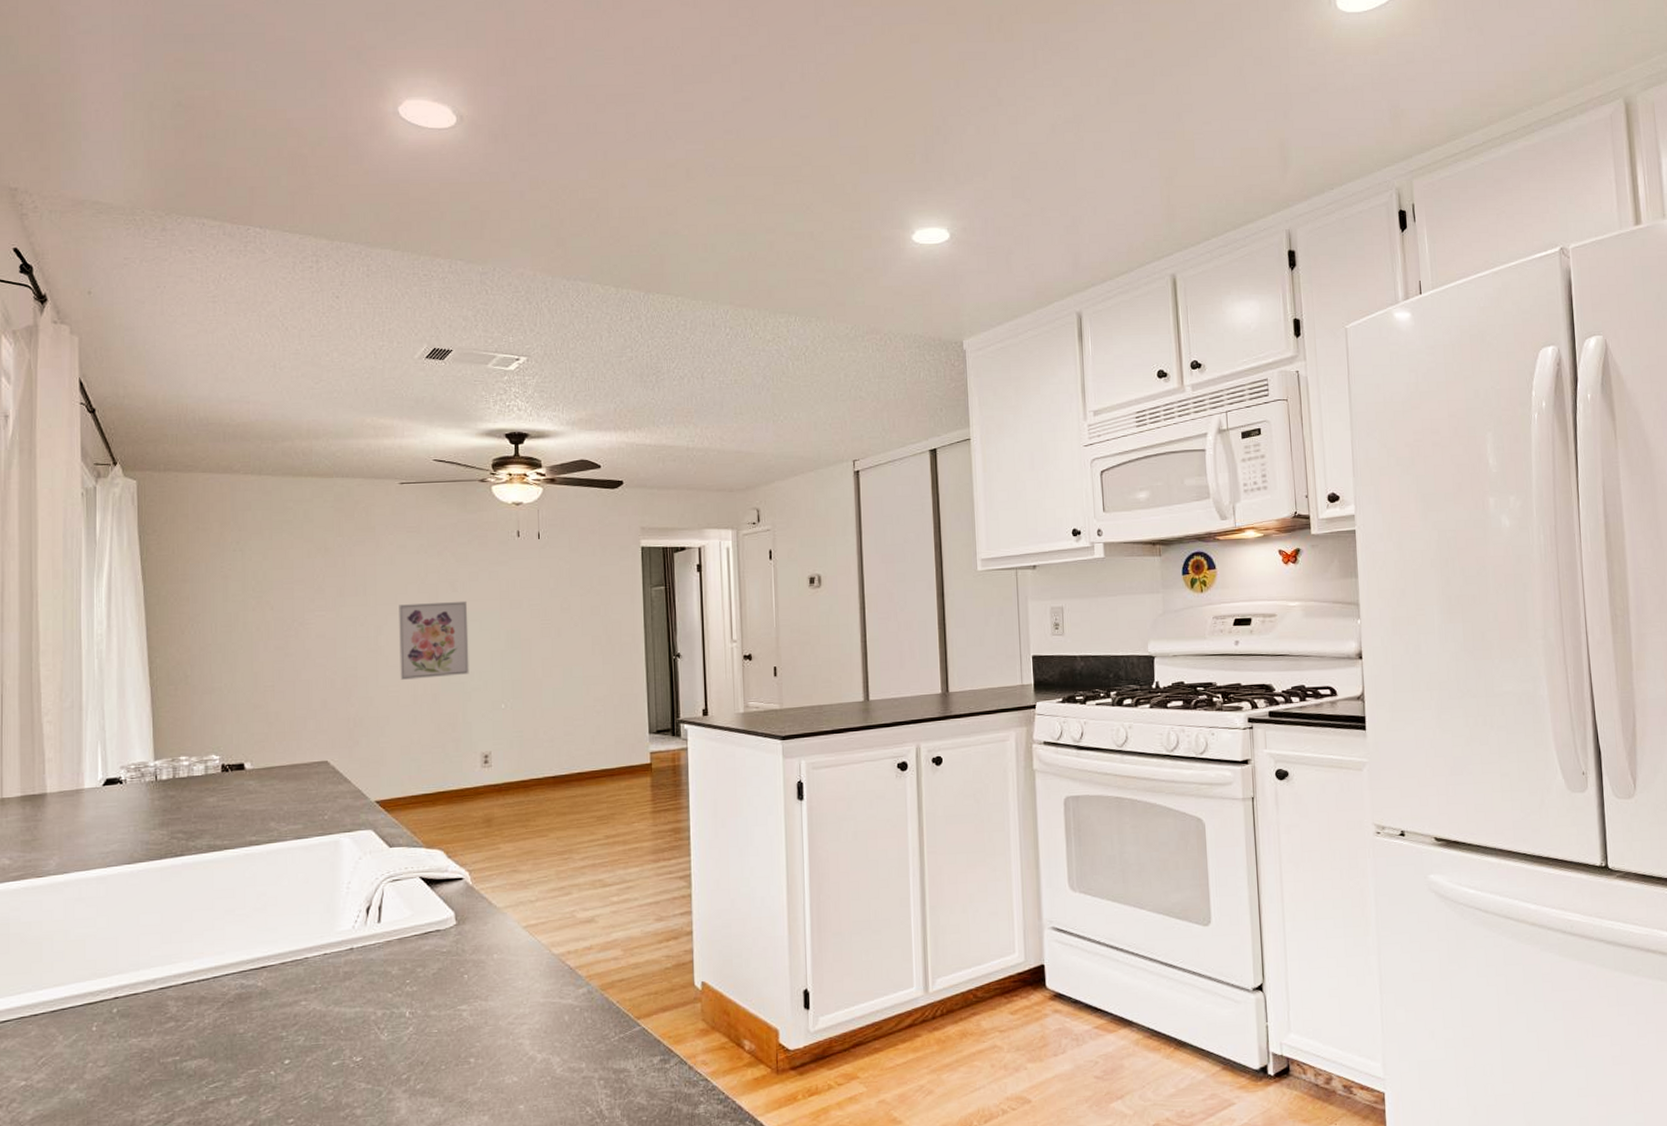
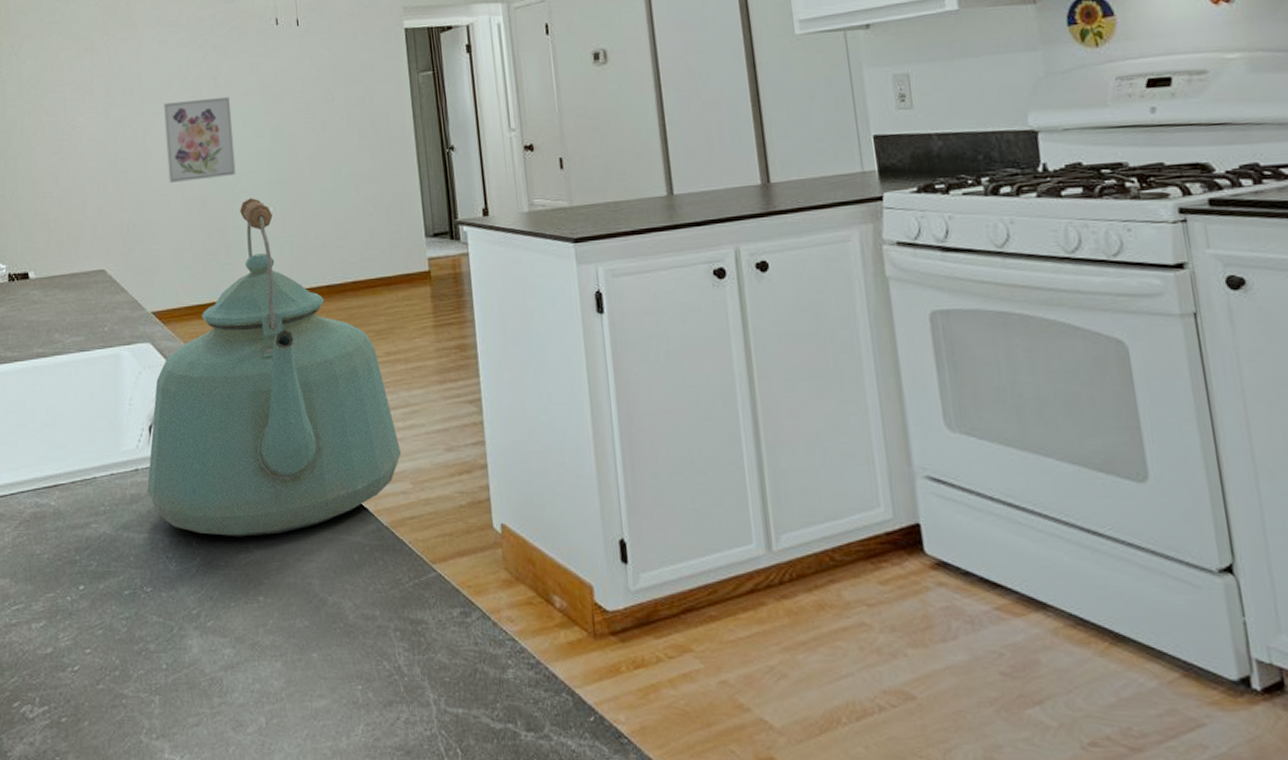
kettle: none [361,696,615,1006] -> present [147,198,402,537]

